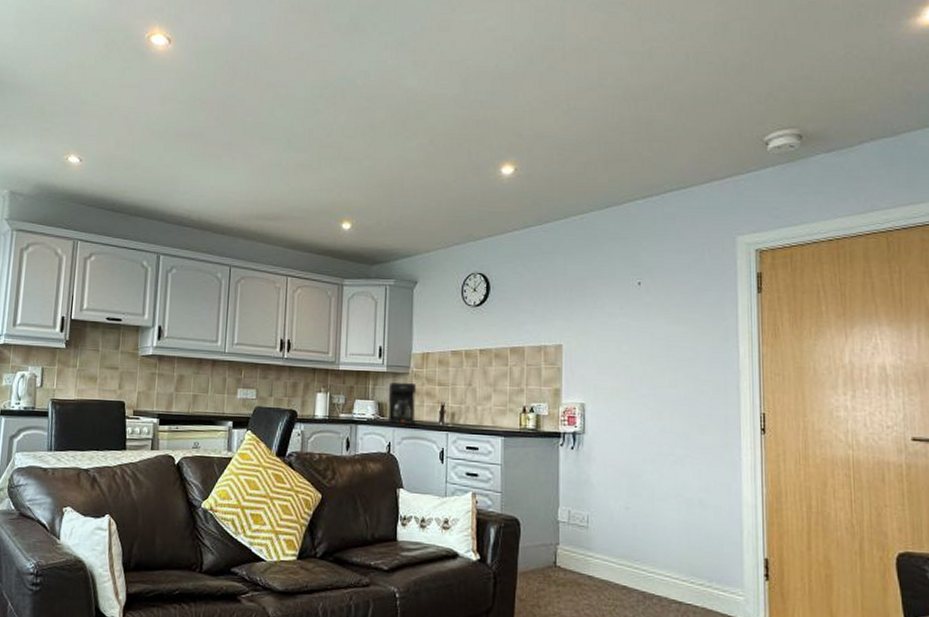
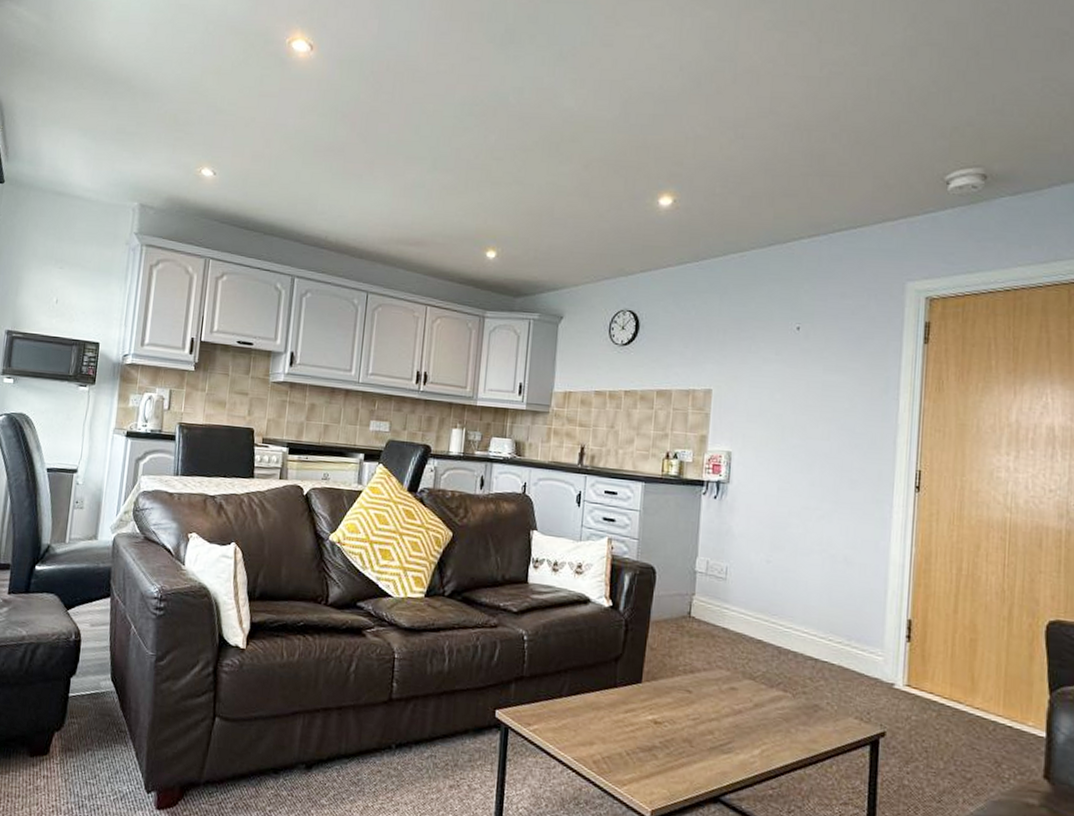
coffee maker: present [387,383,417,425] -> none [524,421,557,466]

